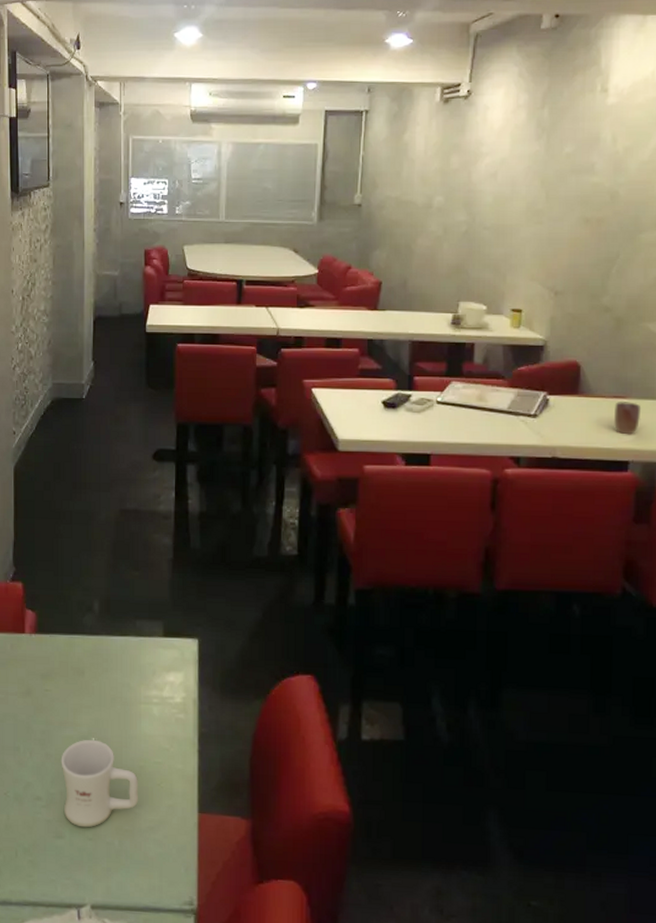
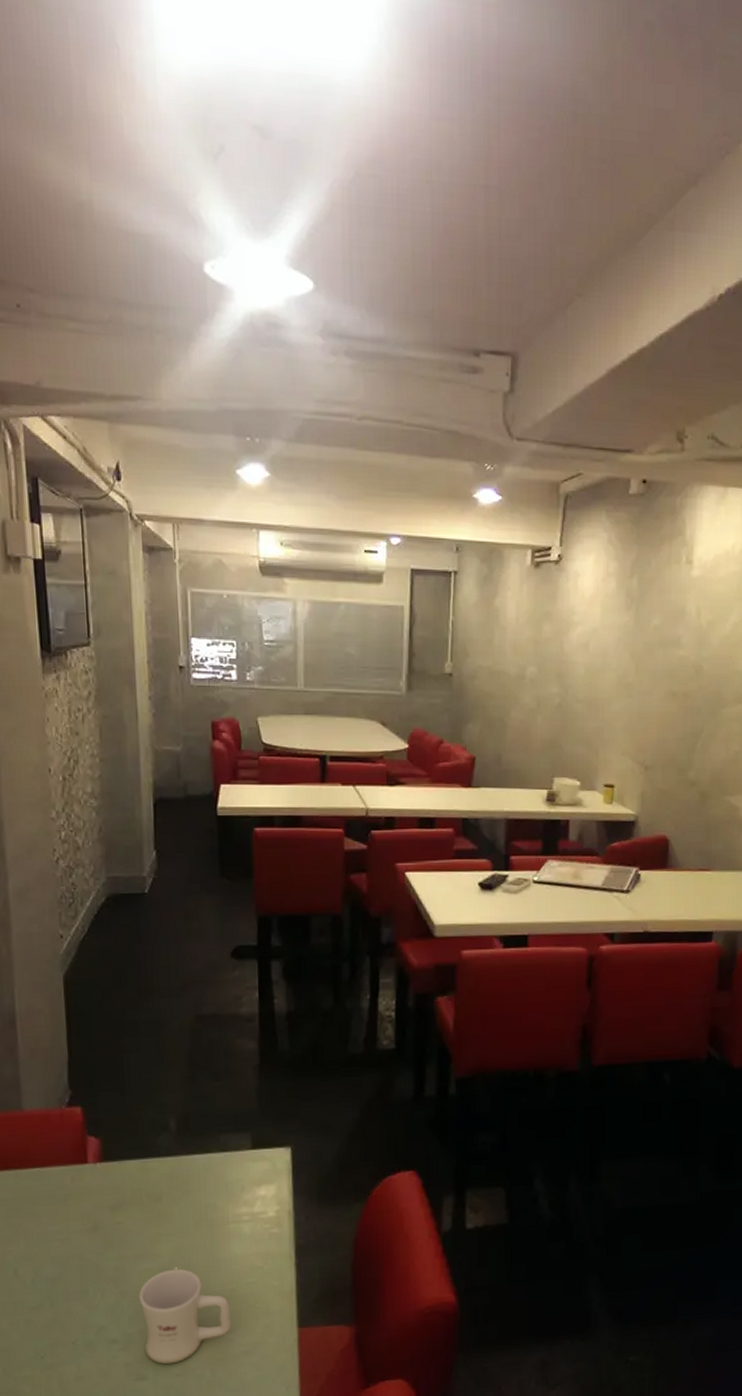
cup: present [614,402,642,435] -> none [700,874,724,907]

